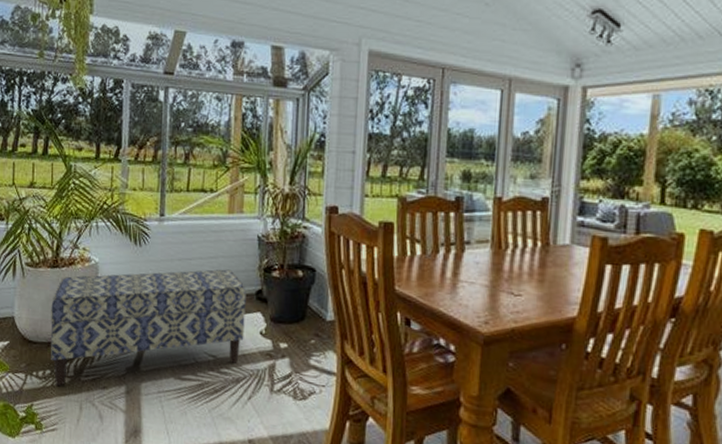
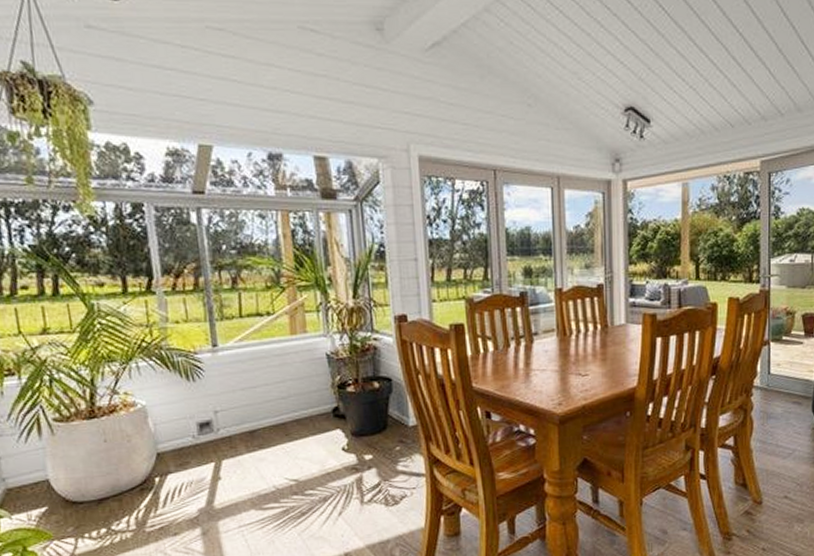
bench: present [50,269,246,386] -> none [94,391,326,543]

